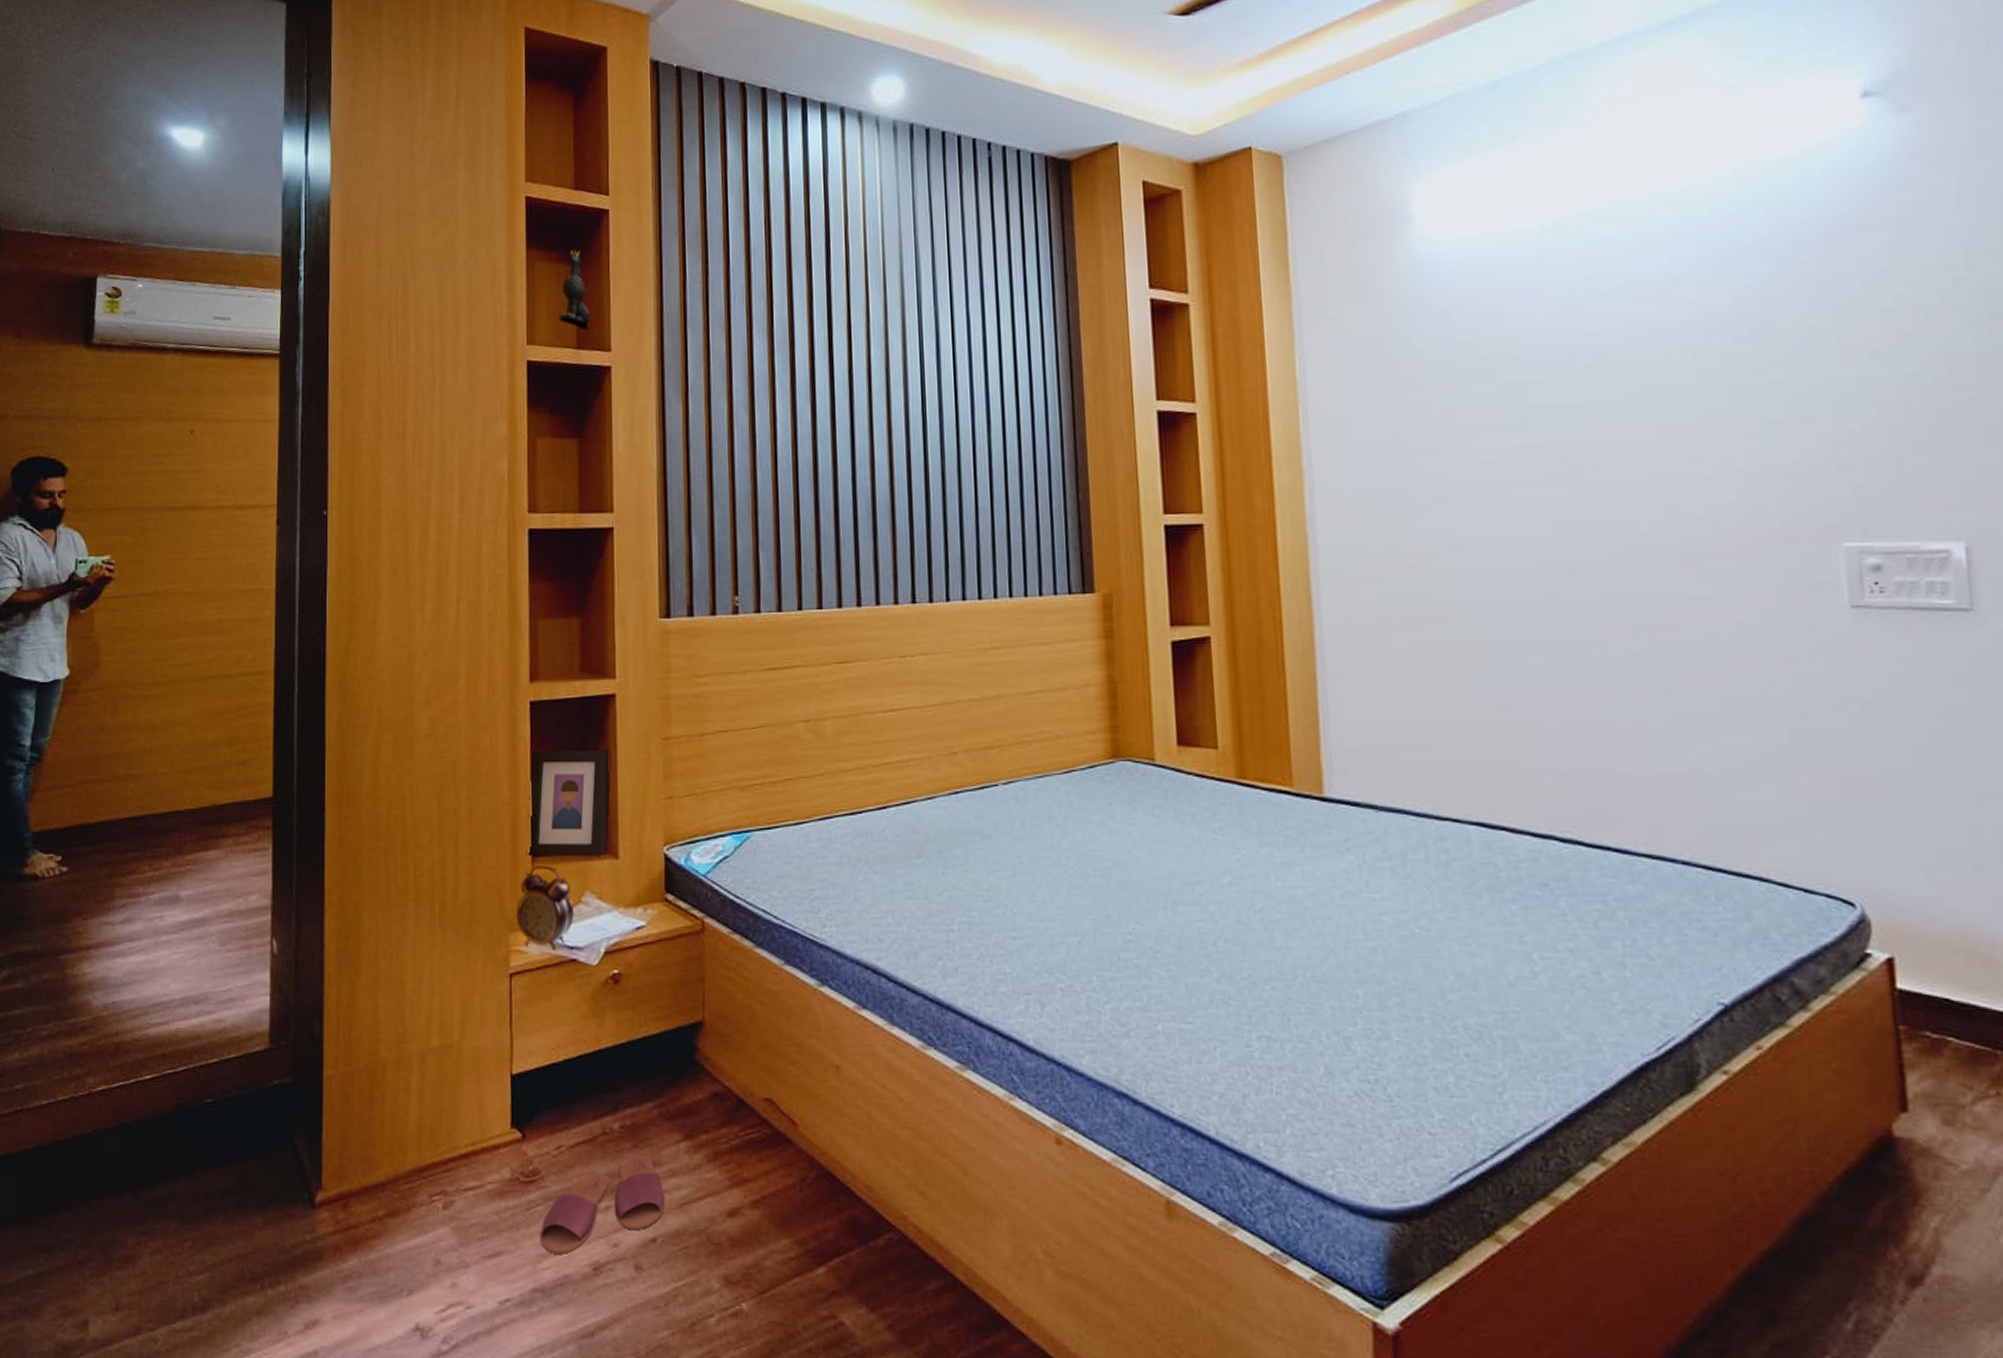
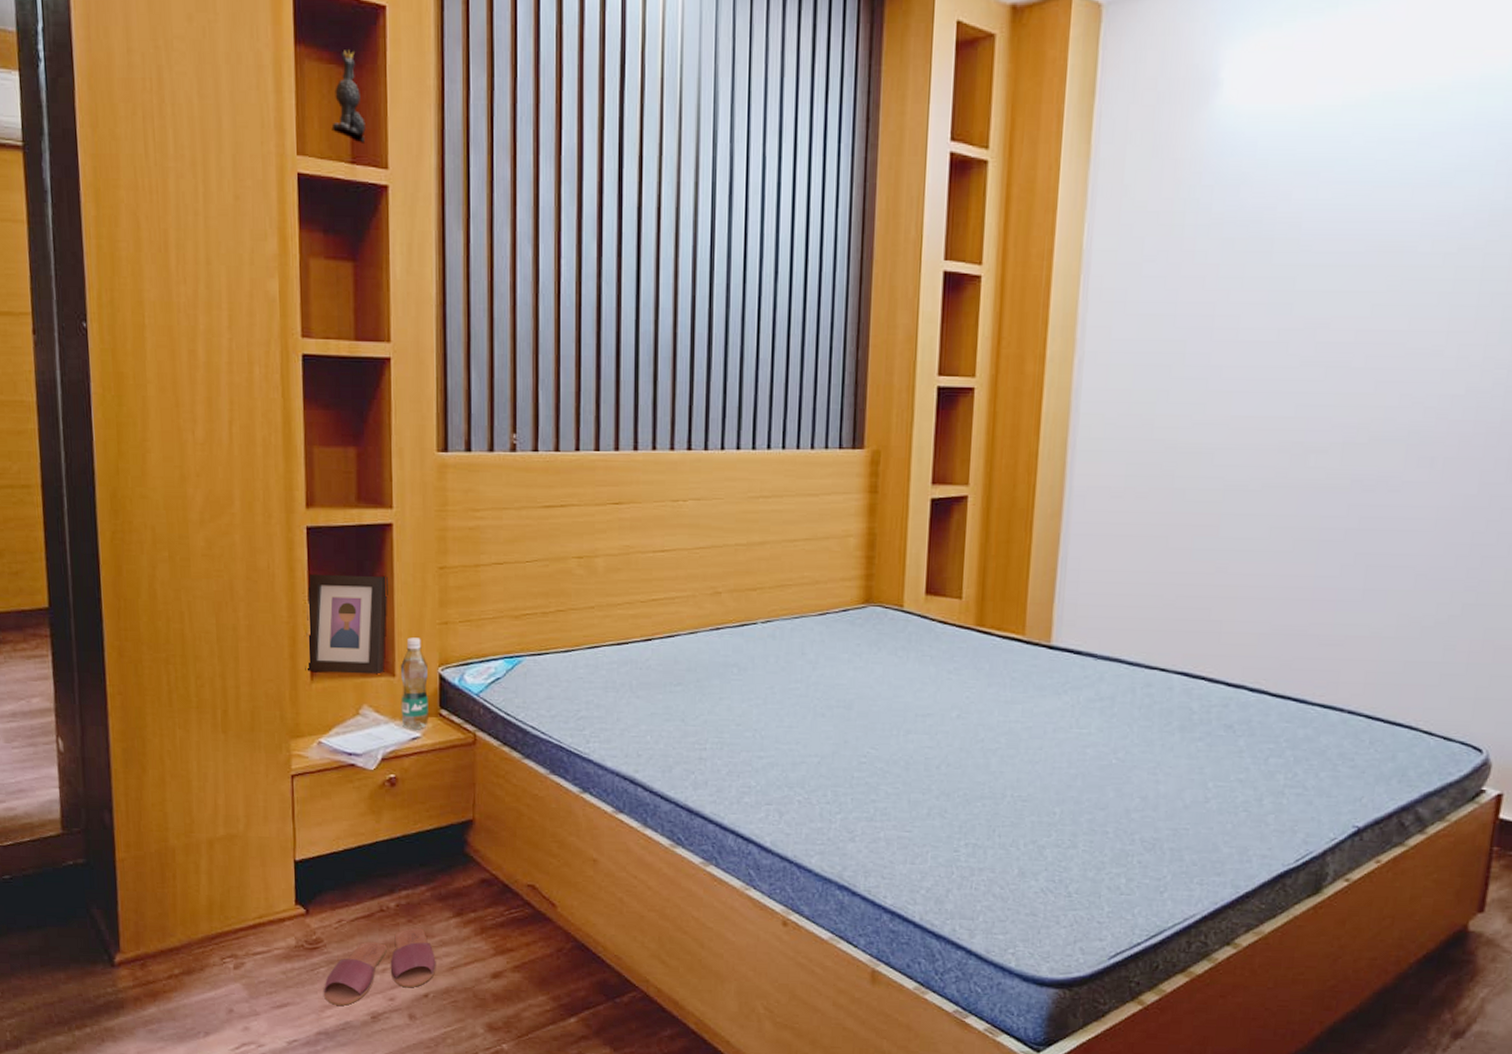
alarm clock: present [516,865,574,951] -> none [296,679,352,756]
bottle: none [624,815,654,918] -> present [400,637,429,730]

